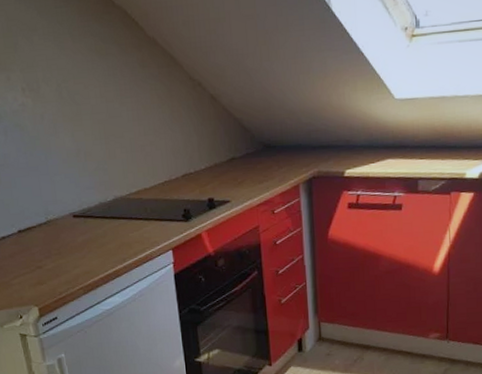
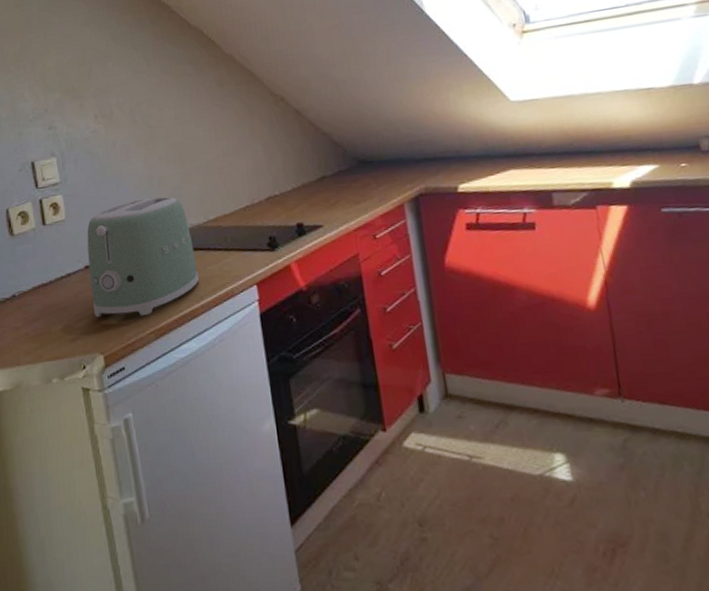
toaster: none [19,170,122,276] -> present [86,196,199,318]

